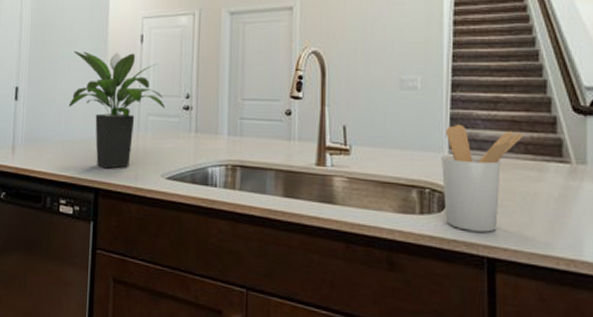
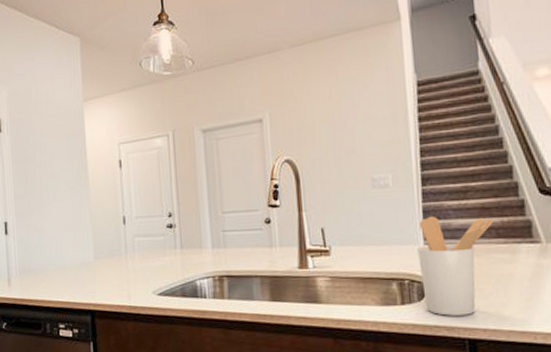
potted plant: present [68,51,166,169] -> none [56,179,150,291]

